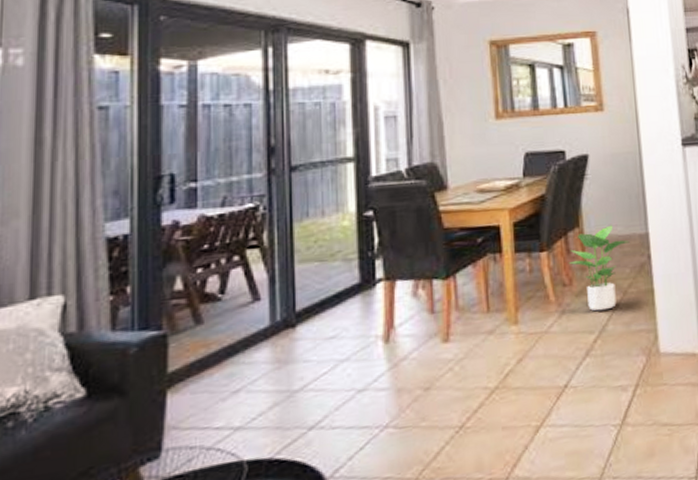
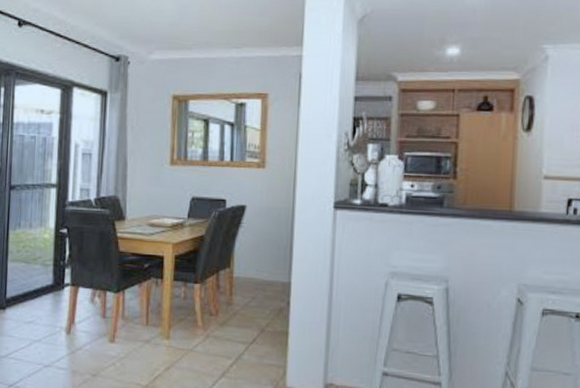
potted plant: present [568,225,630,311] -> none [216,270,273,342]

